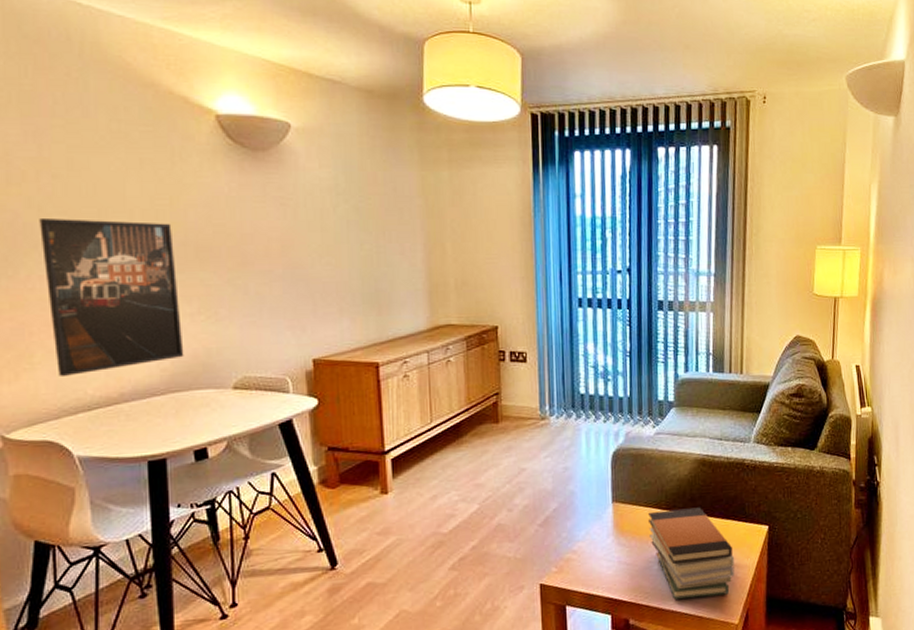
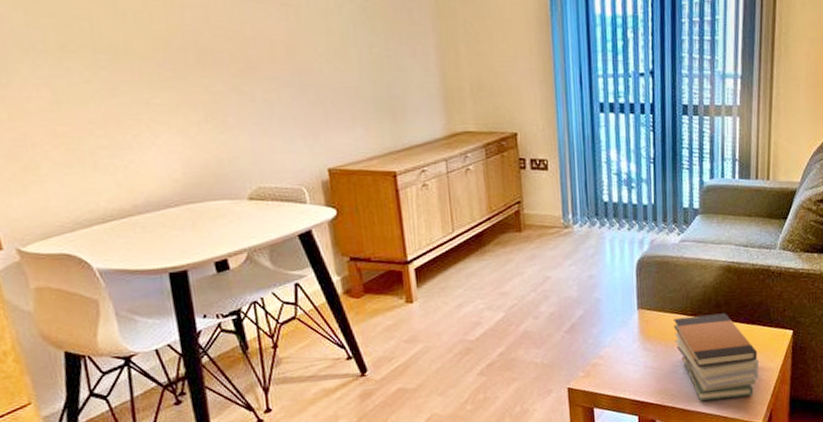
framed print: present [39,219,184,378] -> none [27,22,195,190]

